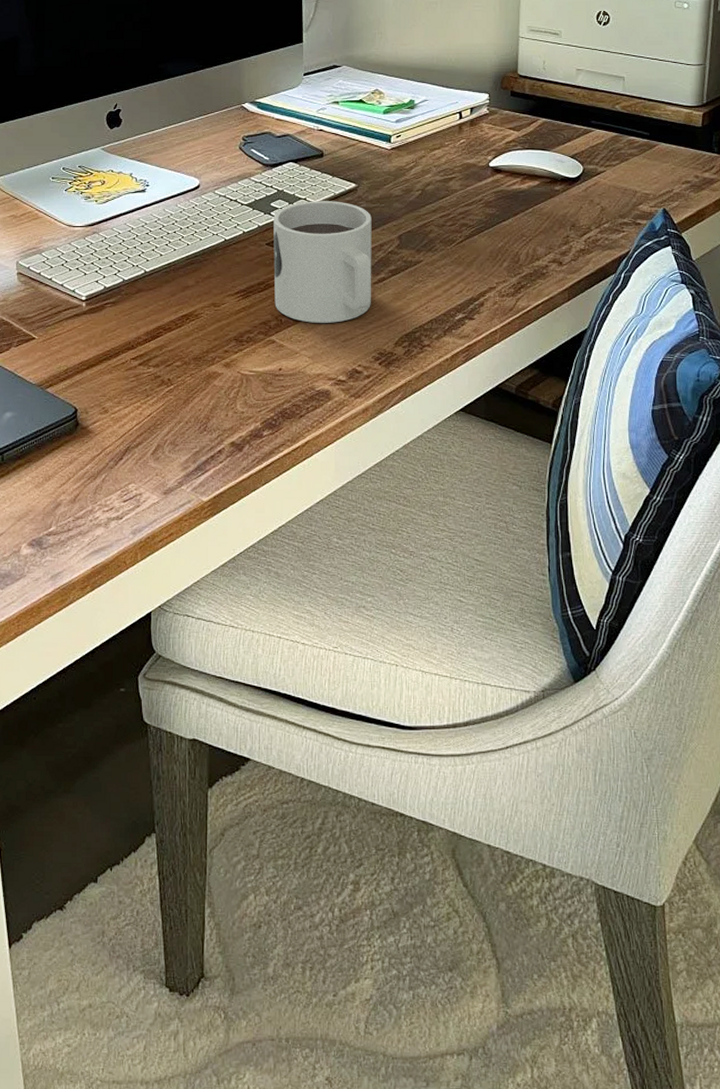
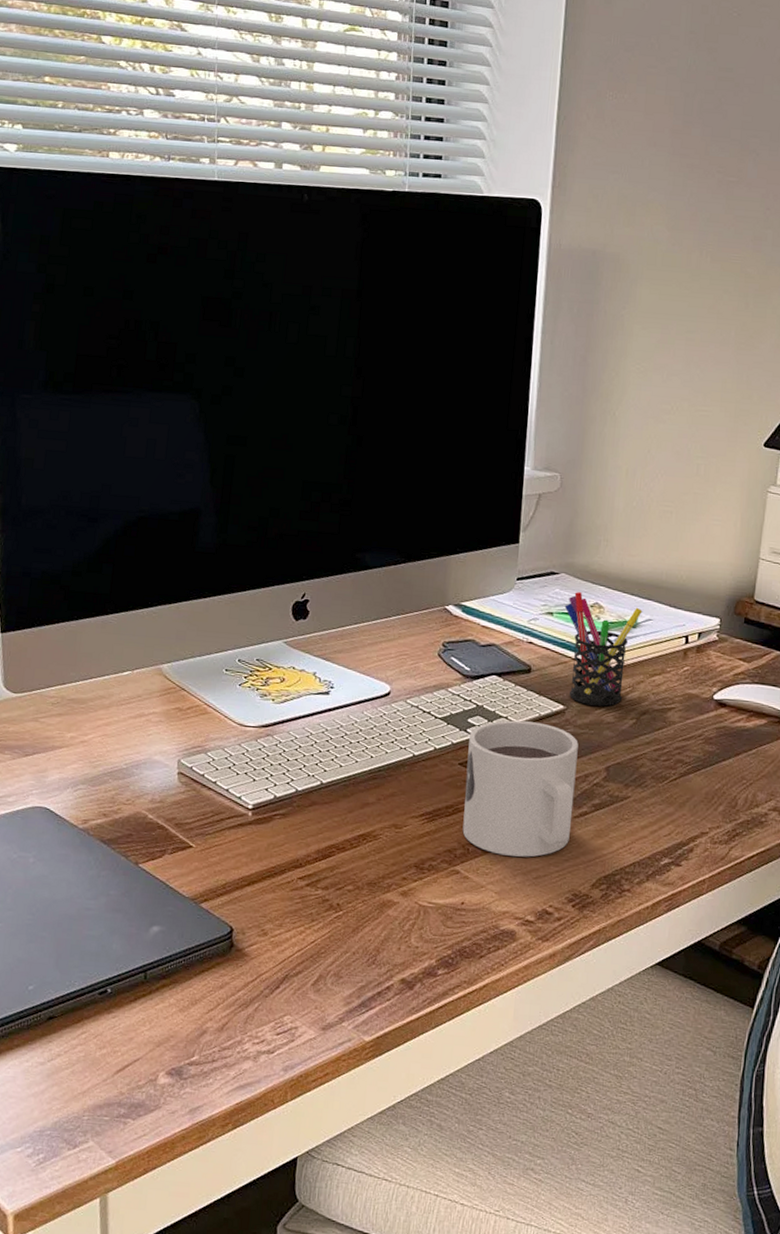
pen holder: none [348,81,418,181] -> present [564,592,643,707]

